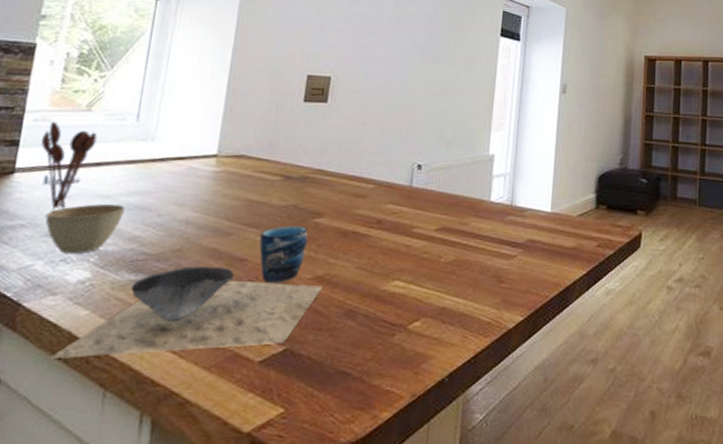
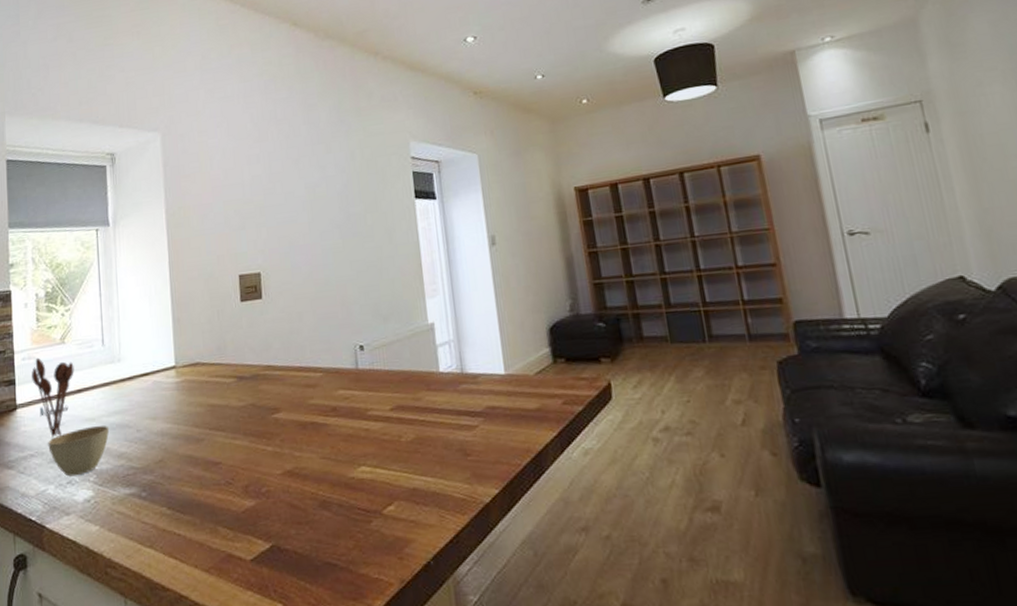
cup: present [50,226,323,360] -> none [76,423,294,574]

